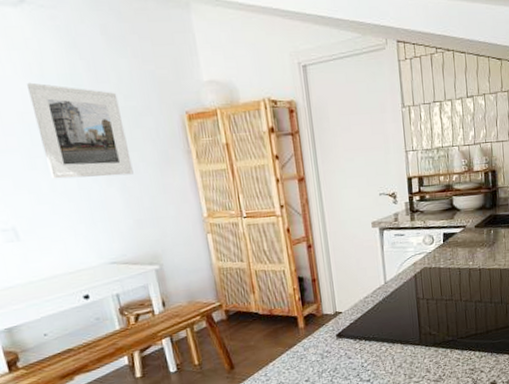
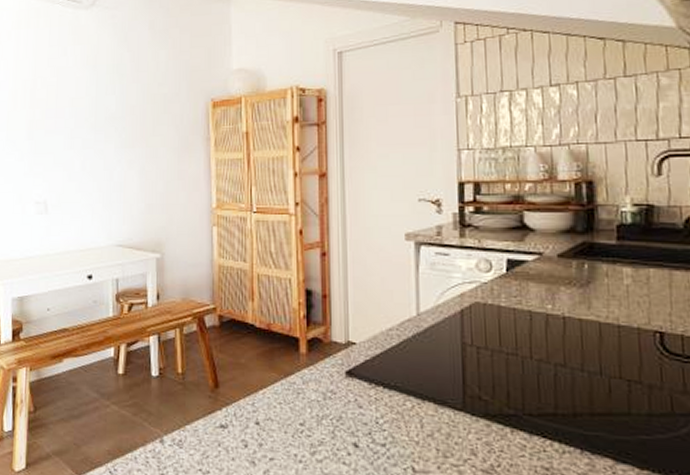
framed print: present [26,82,134,179] -> none [81,72,154,159]

